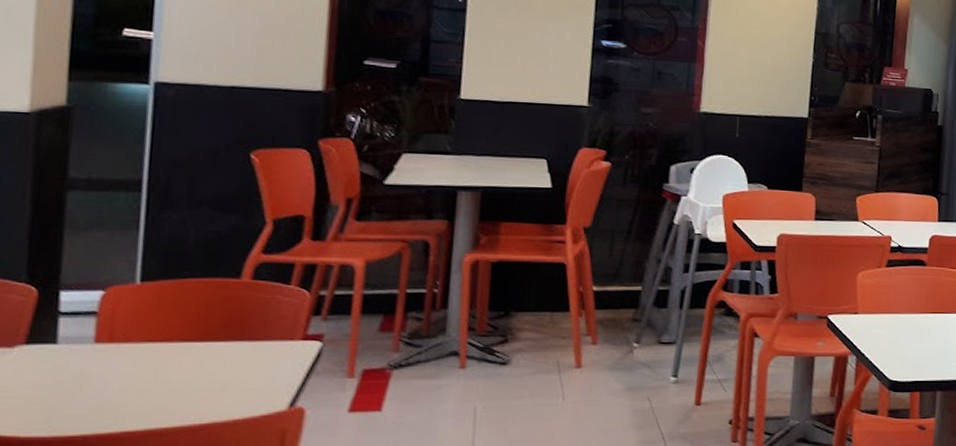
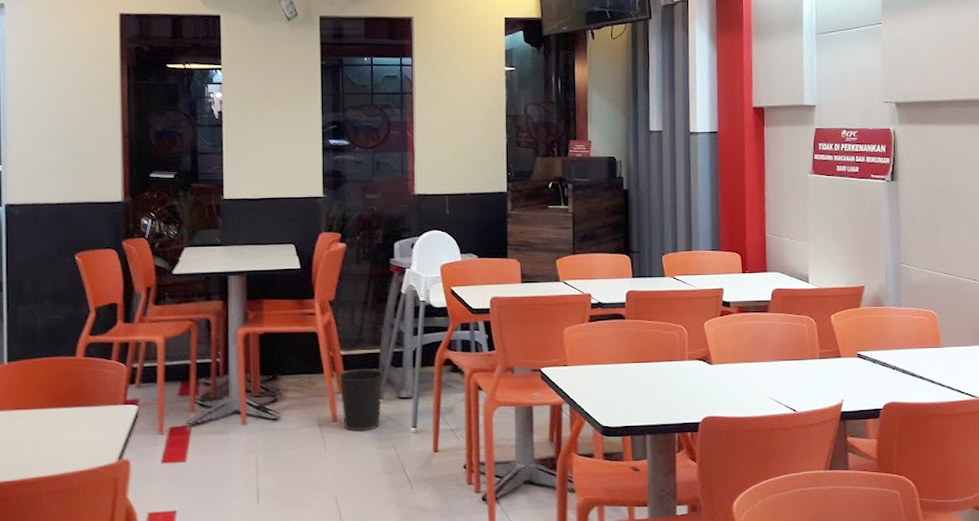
wastebasket: none [587,307,644,380] -> present [338,368,384,432]

